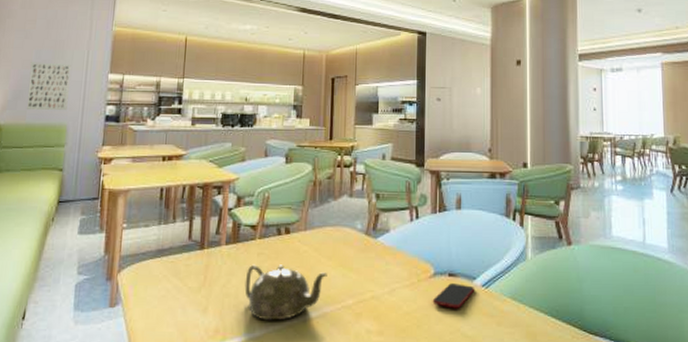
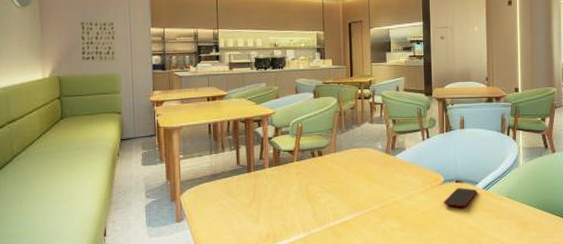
teapot: present [244,264,327,321] -> none [288,181,356,225]

